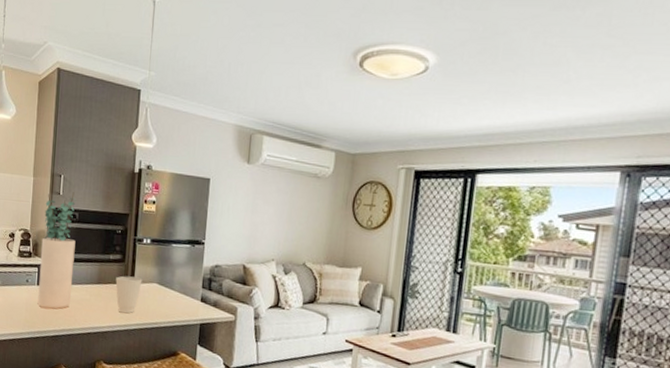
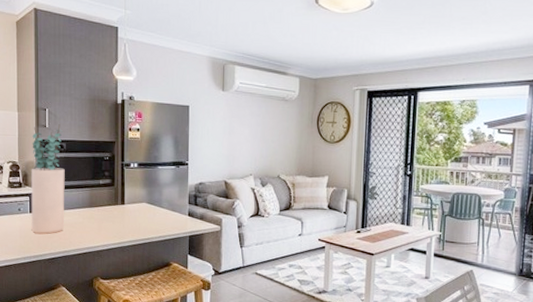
cup: present [115,276,142,314] -> none [107,198,132,232]

